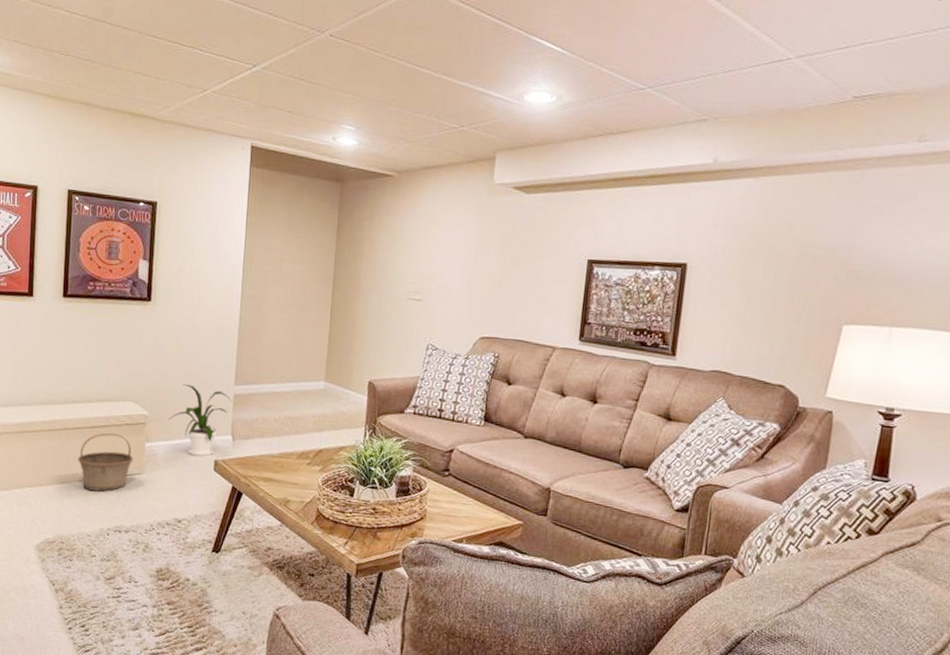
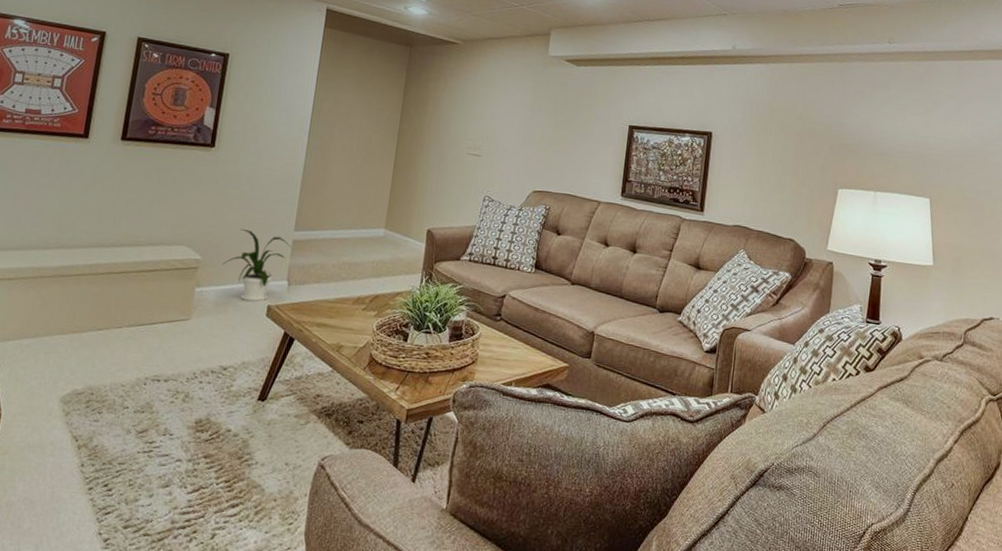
basket: present [78,432,133,492] -> none [119,277,181,339]

